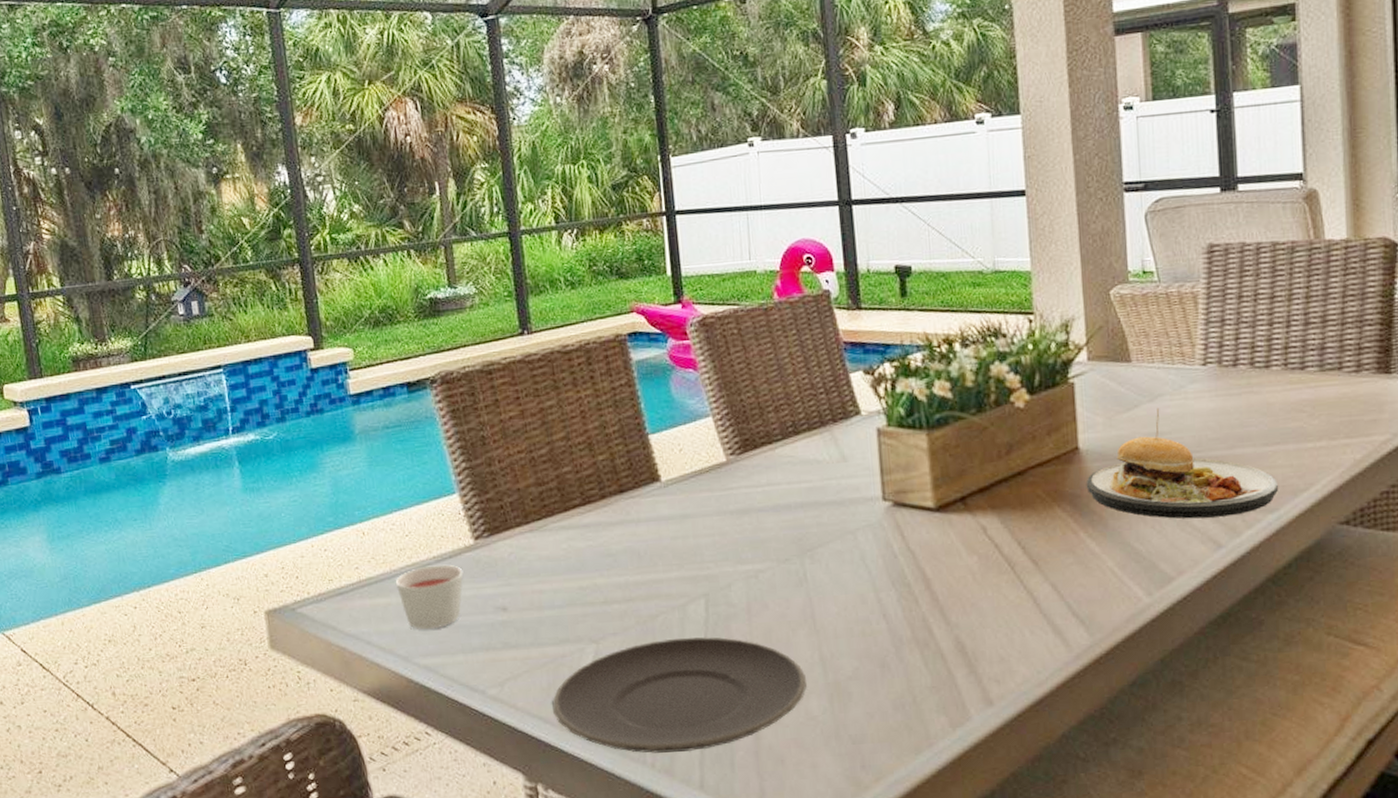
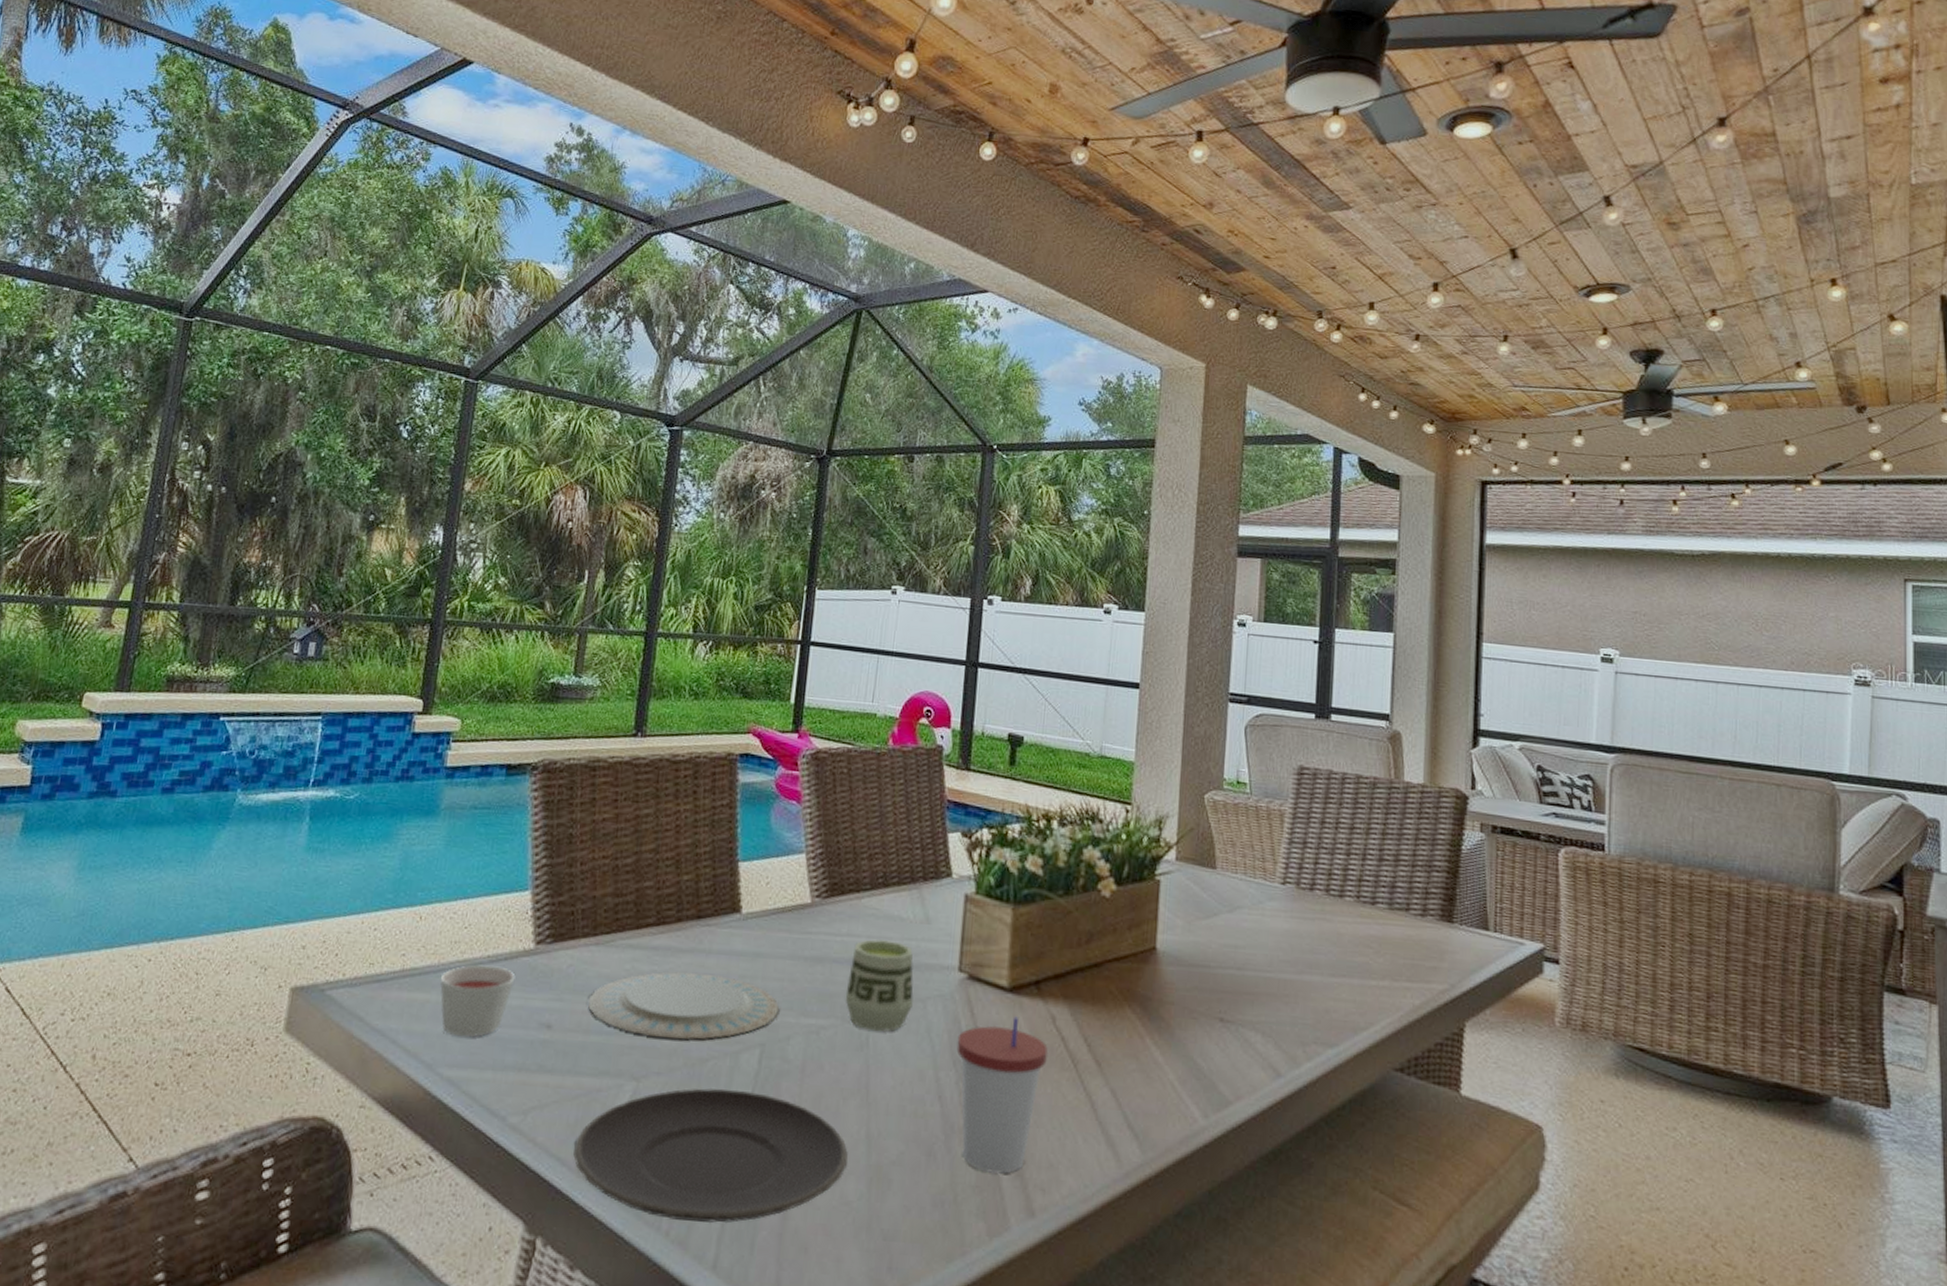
plate: none [535,540,715,604] -> present [588,971,779,1040]
cup: none [776,483,843,568] -> present [845,939,914,1032]
cup: none [892,532,985,675] -> present [956,1016,1049,1175]
plate: present [1086,408,1278,519] -> none [1158,920,1340,1045]

